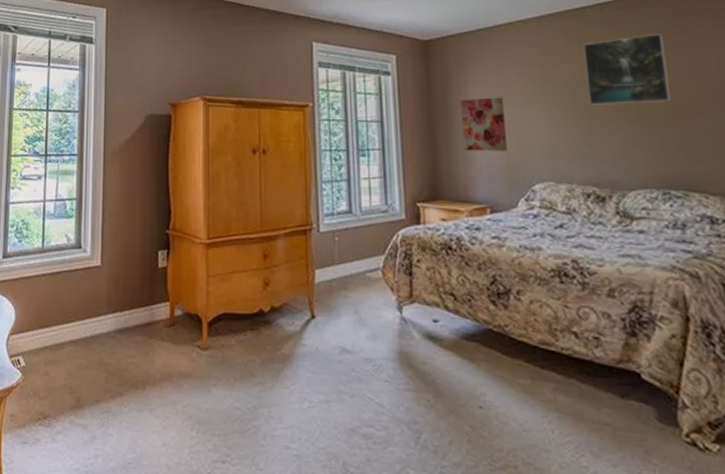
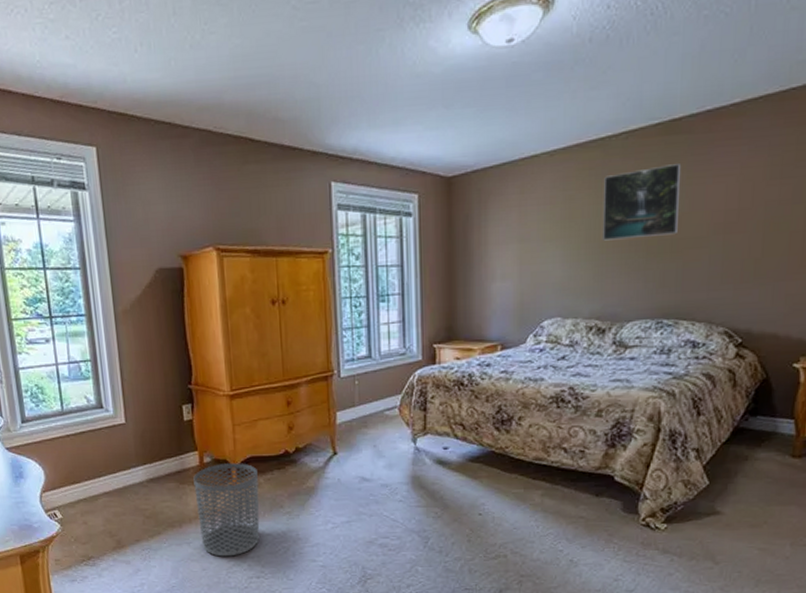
waste bin: none [162,318,230,432] -> present [193,463,260,557]
wall art: present [460,97,507,152] -> none [479,235,521,292]

